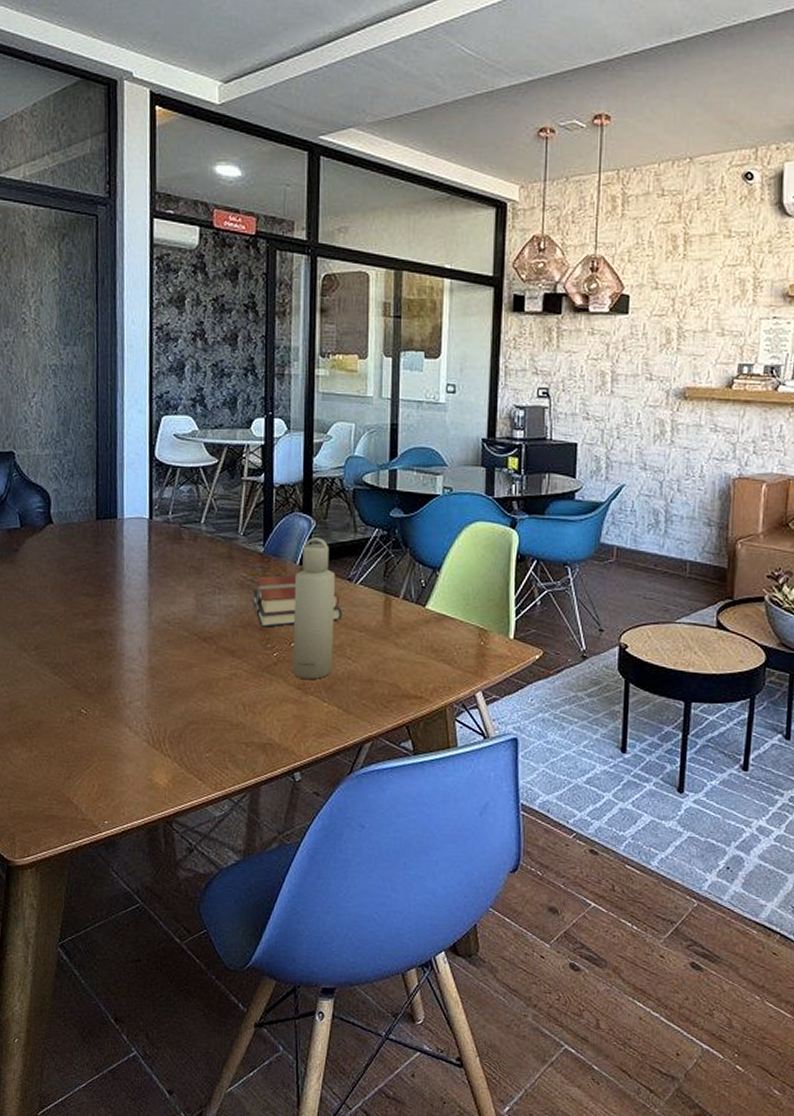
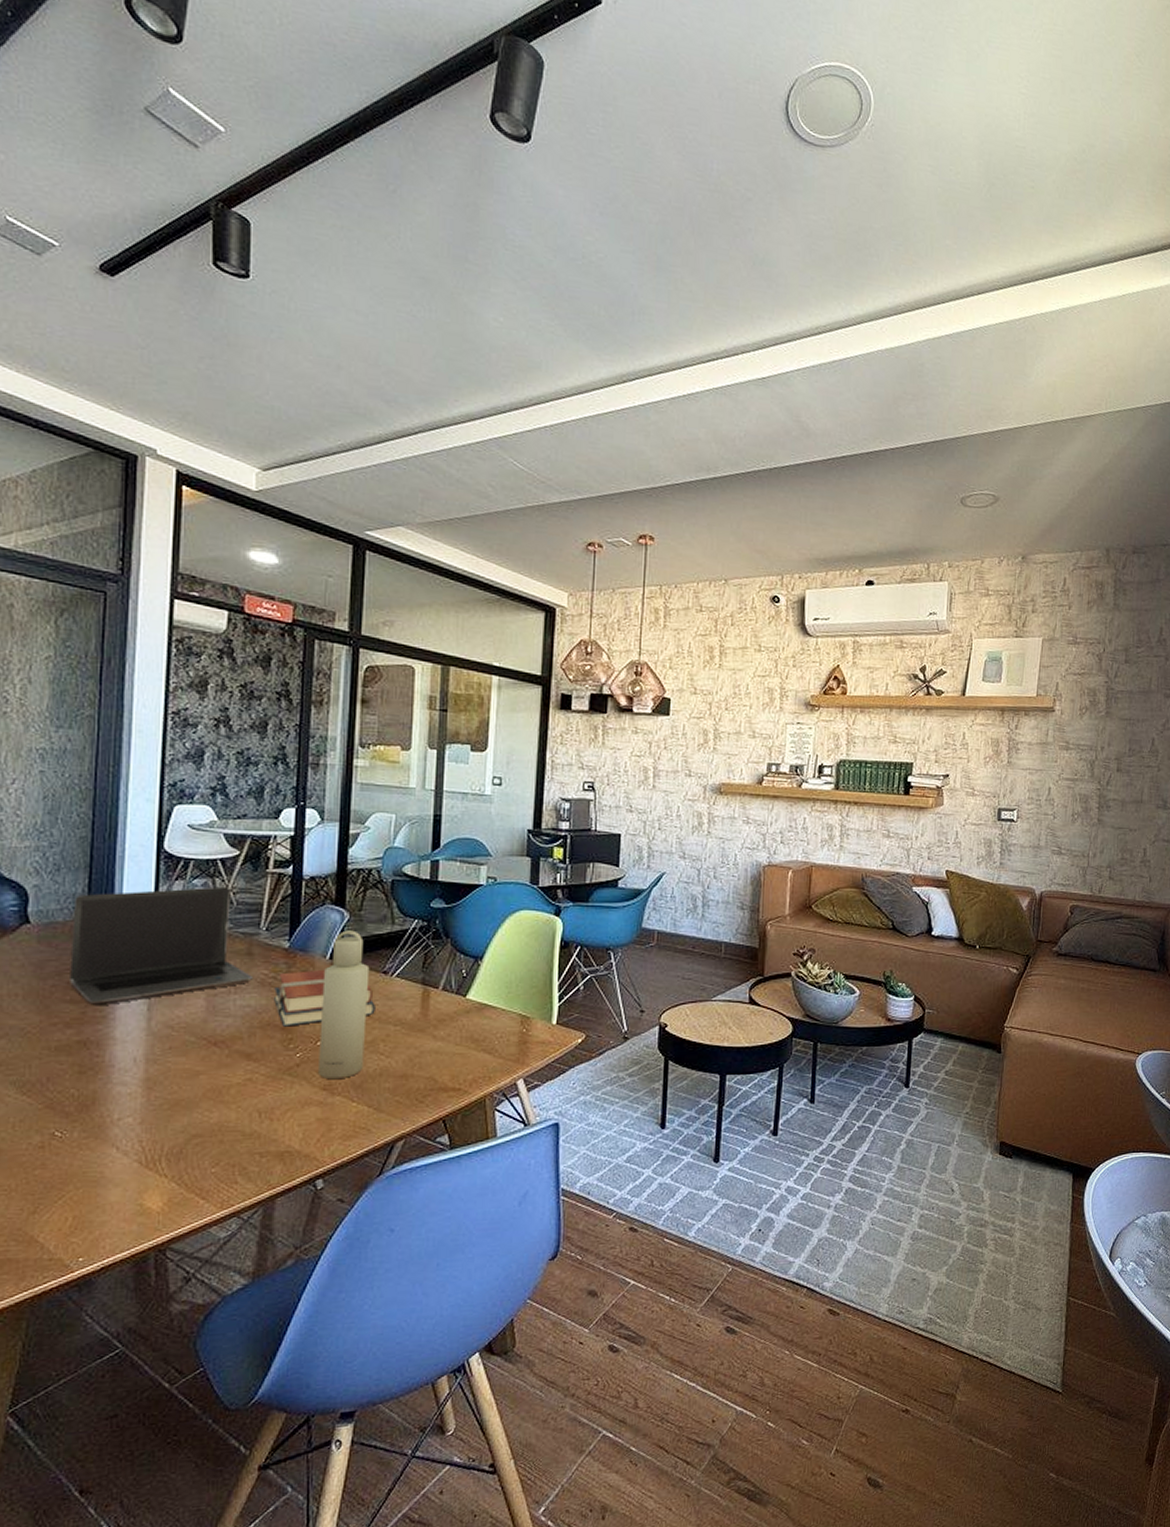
laptop computer: none [85,493,235,600] -> present [70,886,254,1006]

